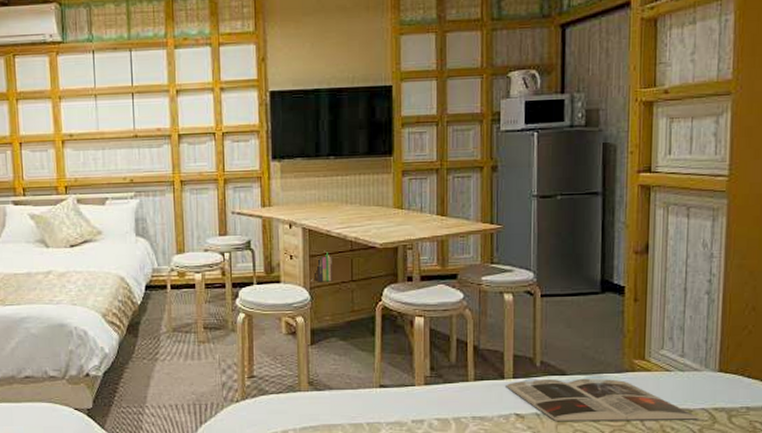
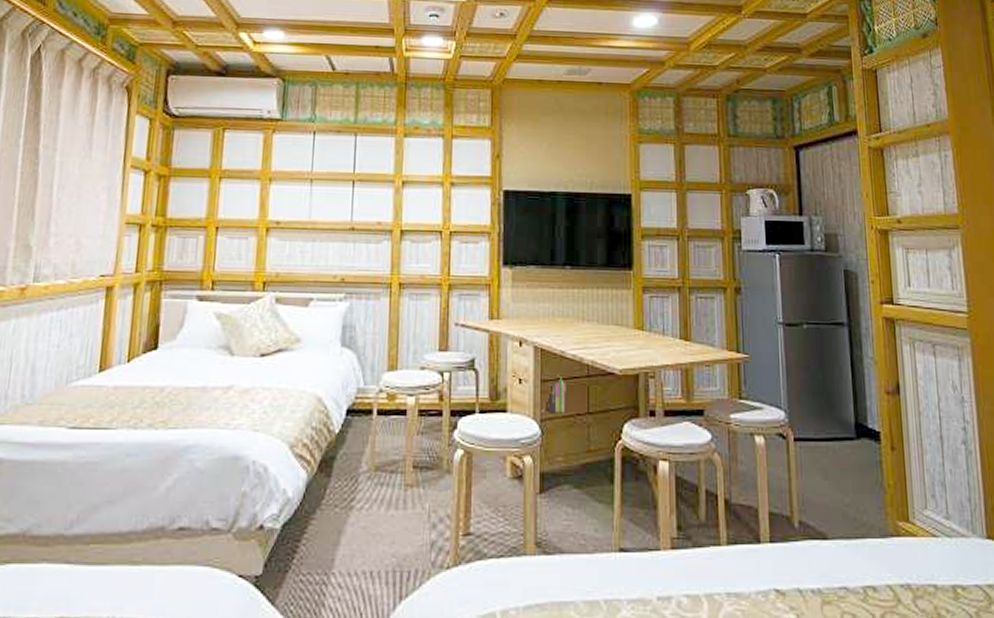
magazine: present [506,378,700,421] -> none [762,543,975,600]

